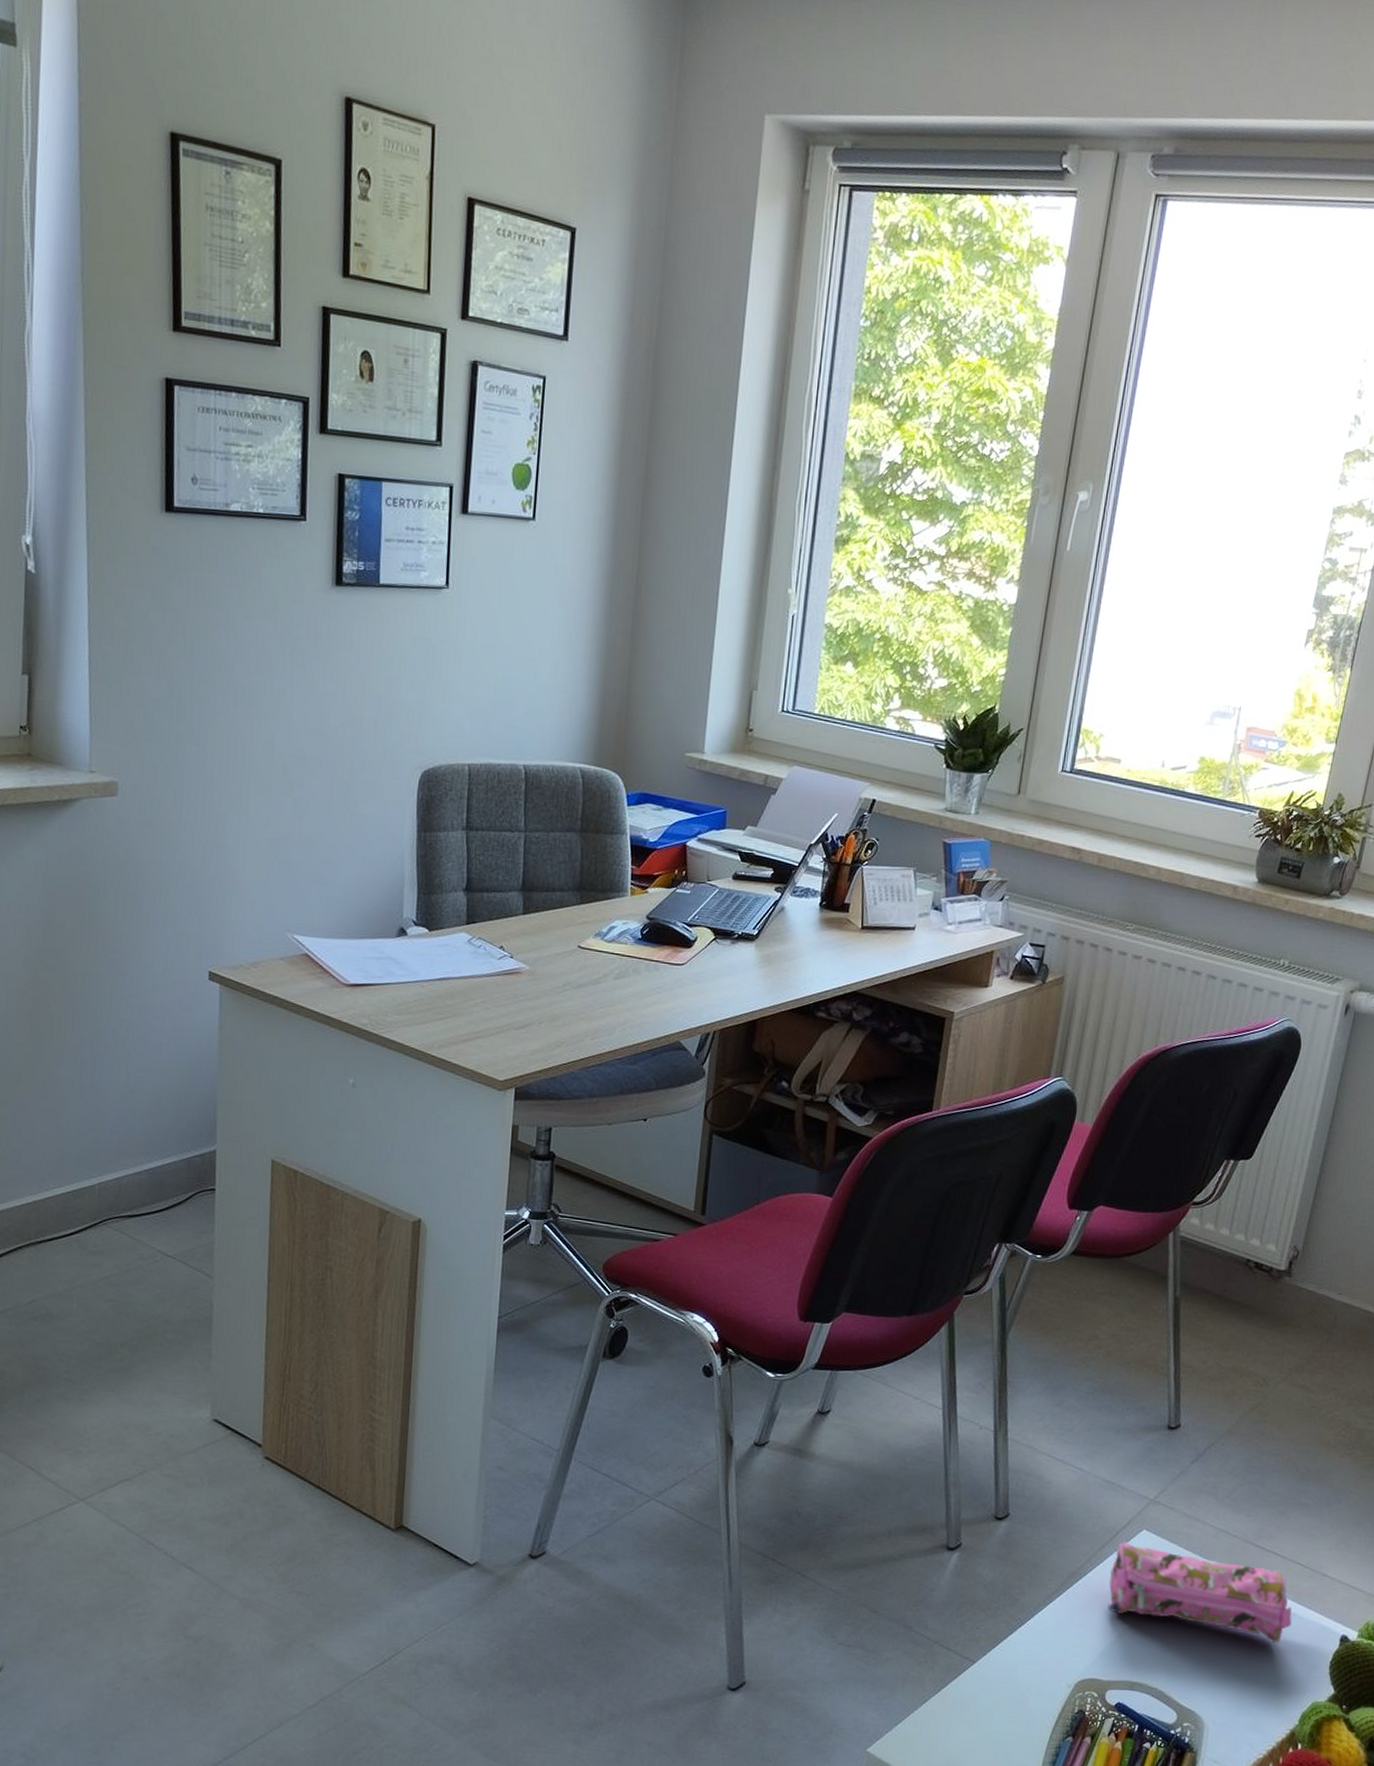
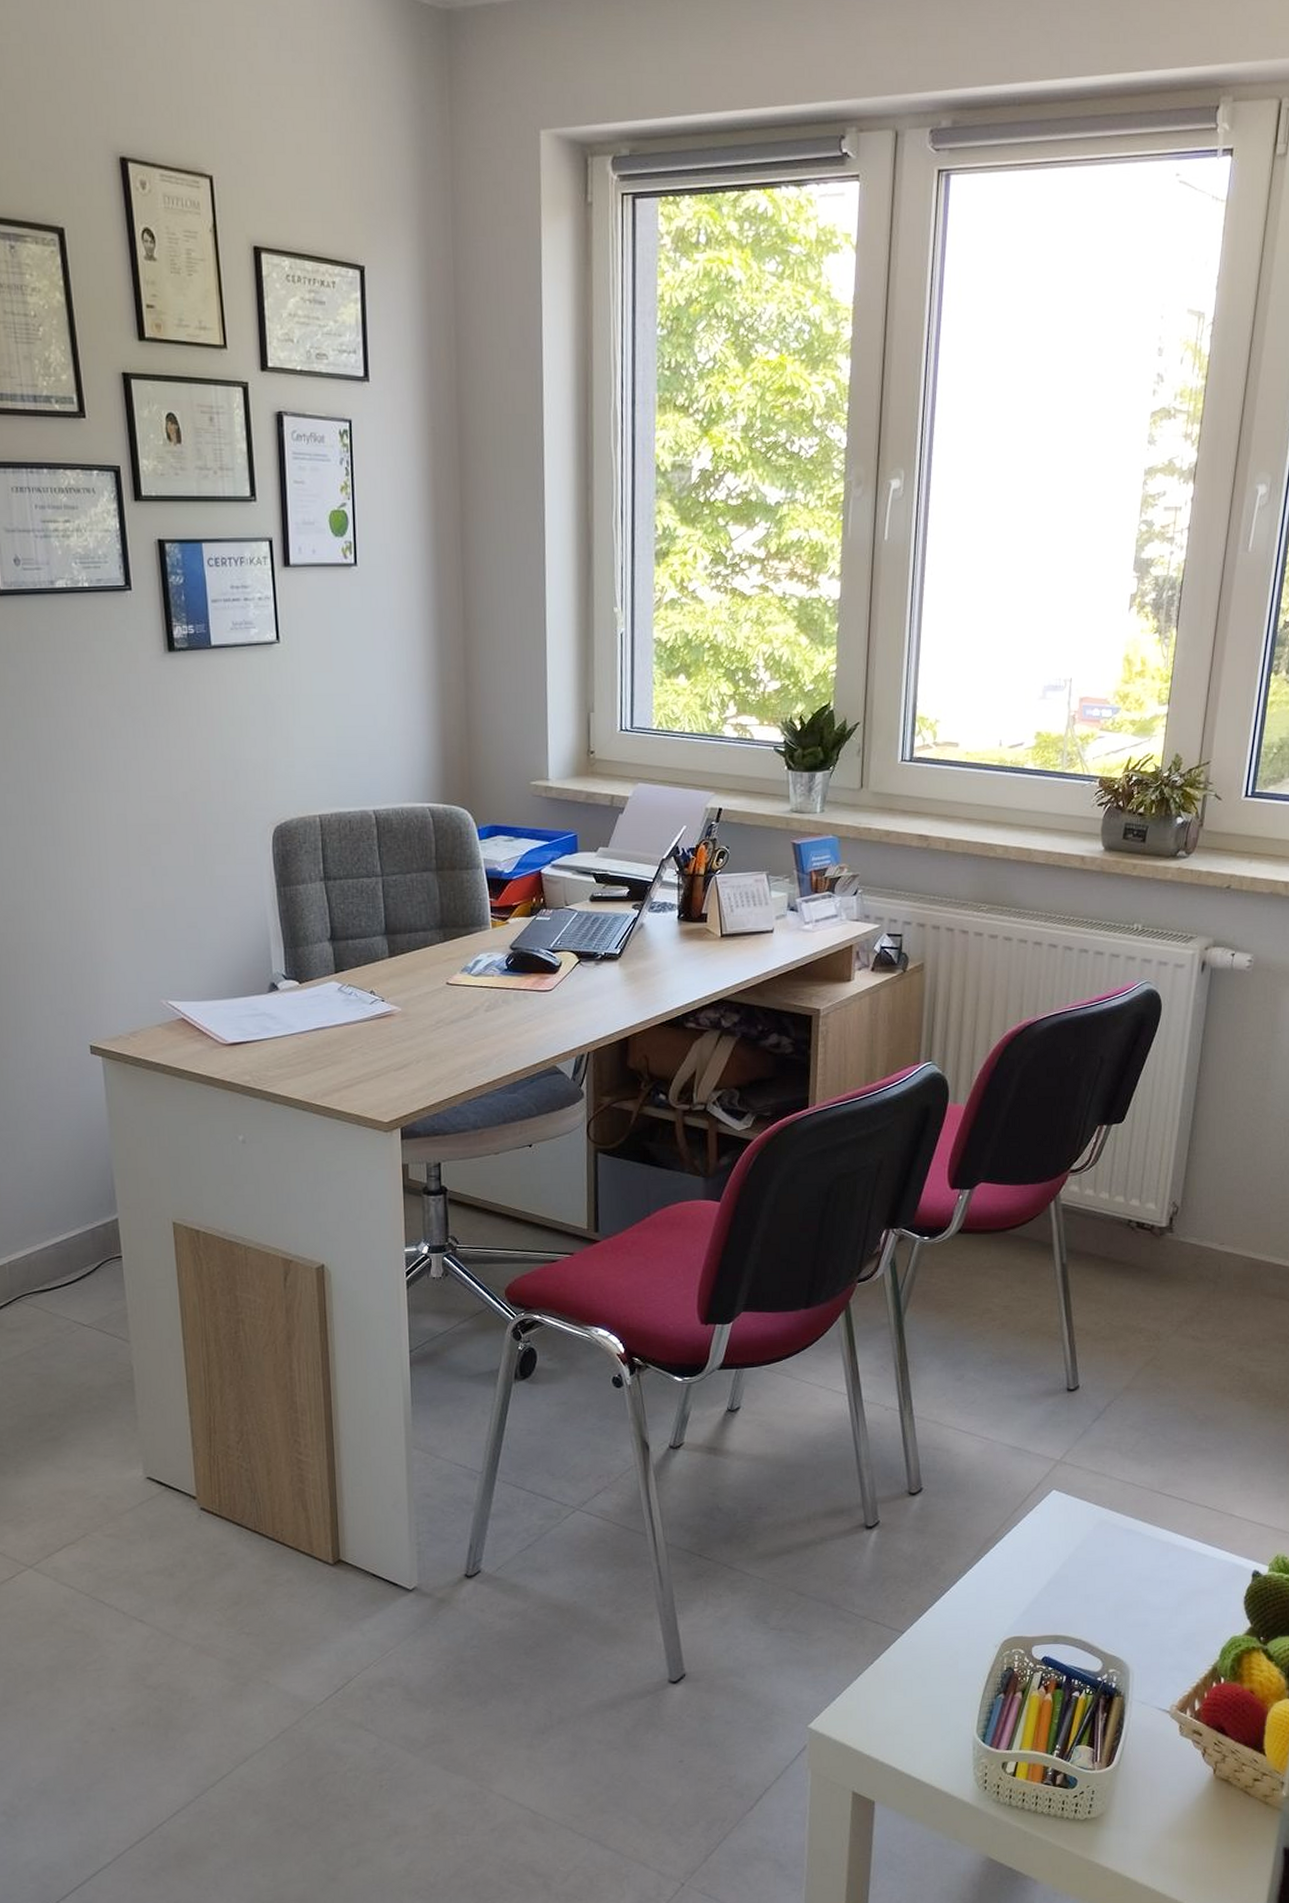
pencil case: present [1107,1541,1292,1644] -> none [1024,1503,1204,1585]

